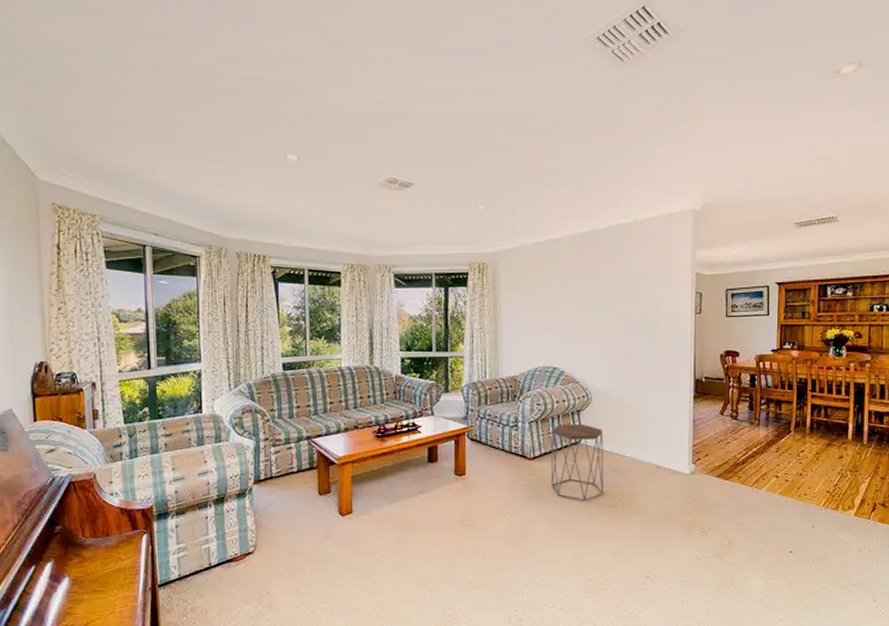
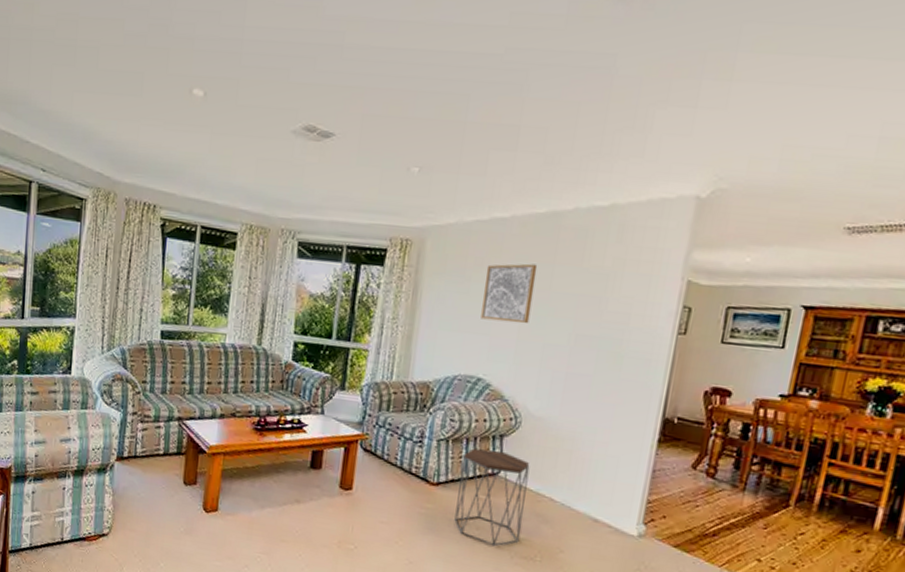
wall art: none [548,272,587,320] -> present [481,263,538,324]

